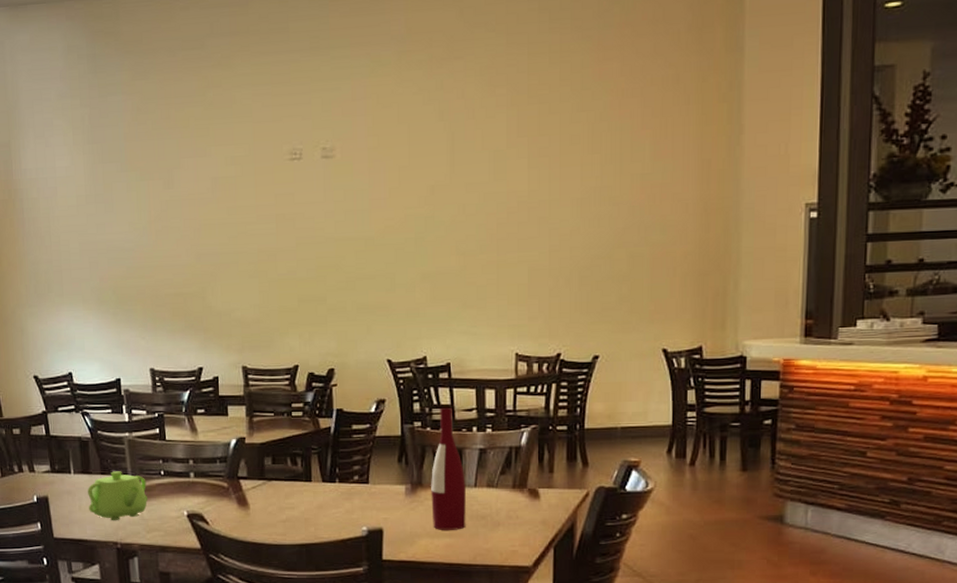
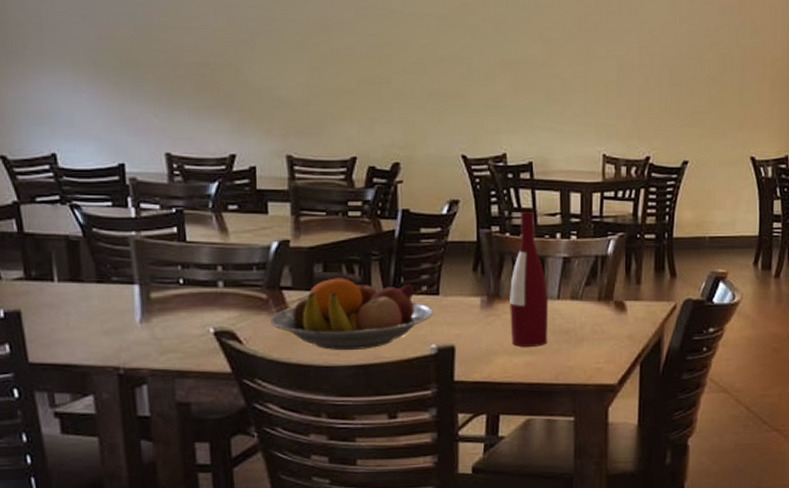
teapot: present [88,471,148,520] -> none [78,279,162,340]
fruit bowl: none [229,467,365,531] -> present [269,276,434,350]

